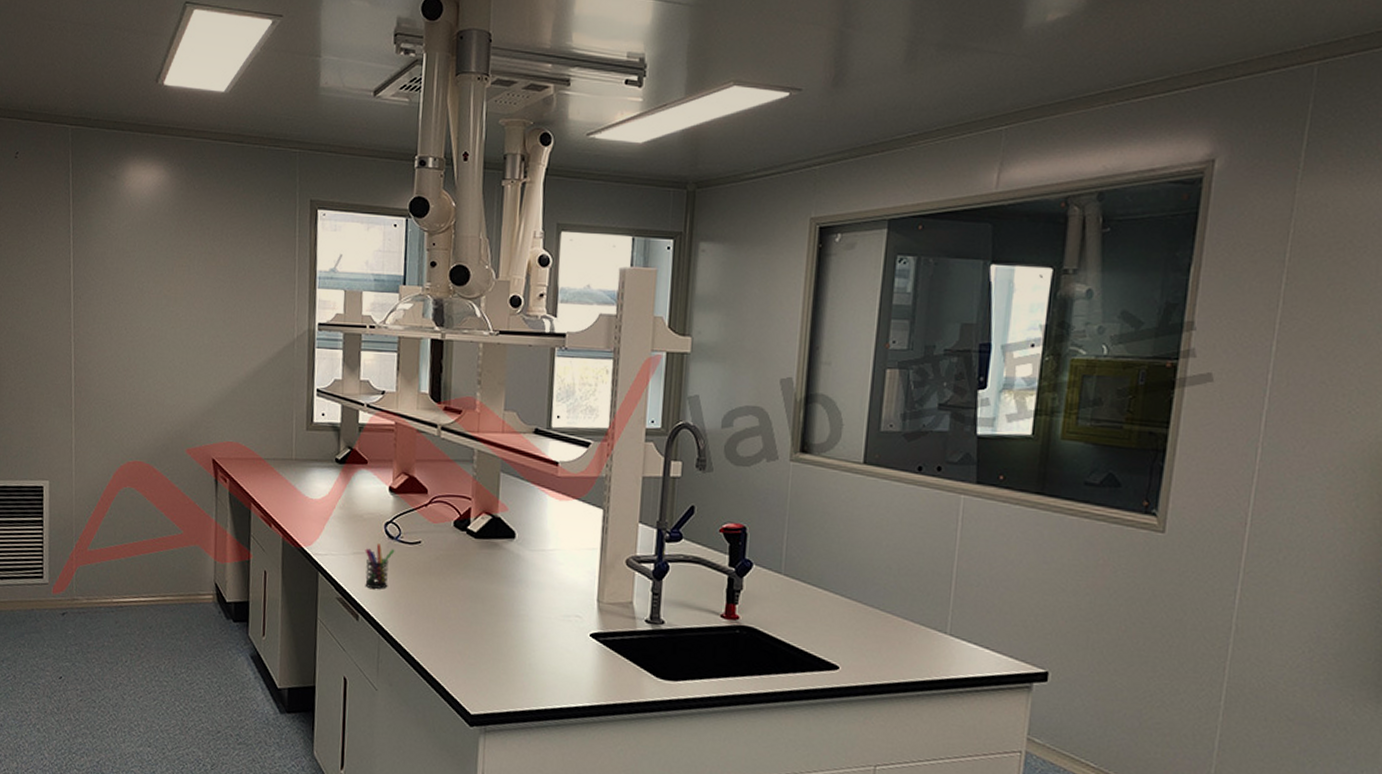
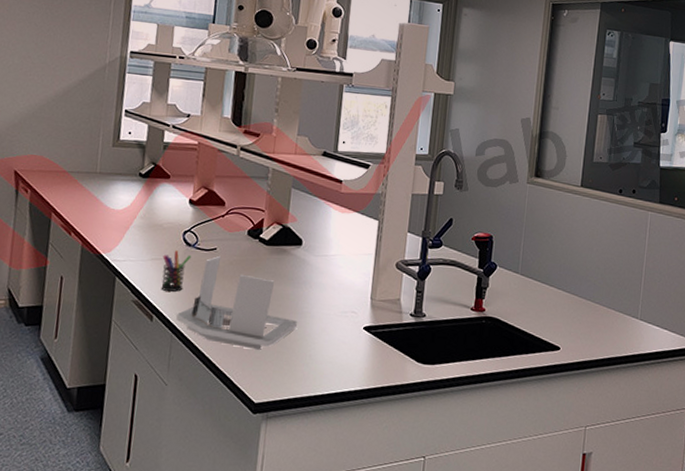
paper towel holder: none [383,550,515,657] -> present [176,256,298,351]

